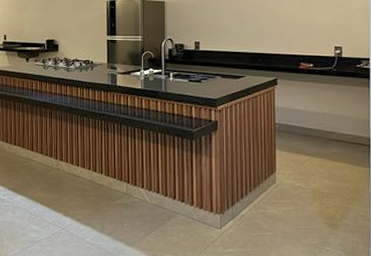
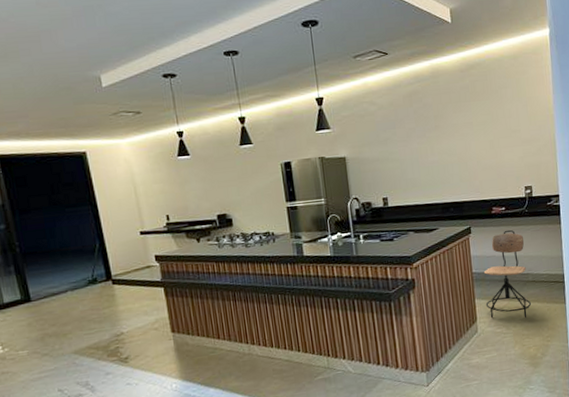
chair: none [286,86,334,177] -> present [483,229,532,319]

